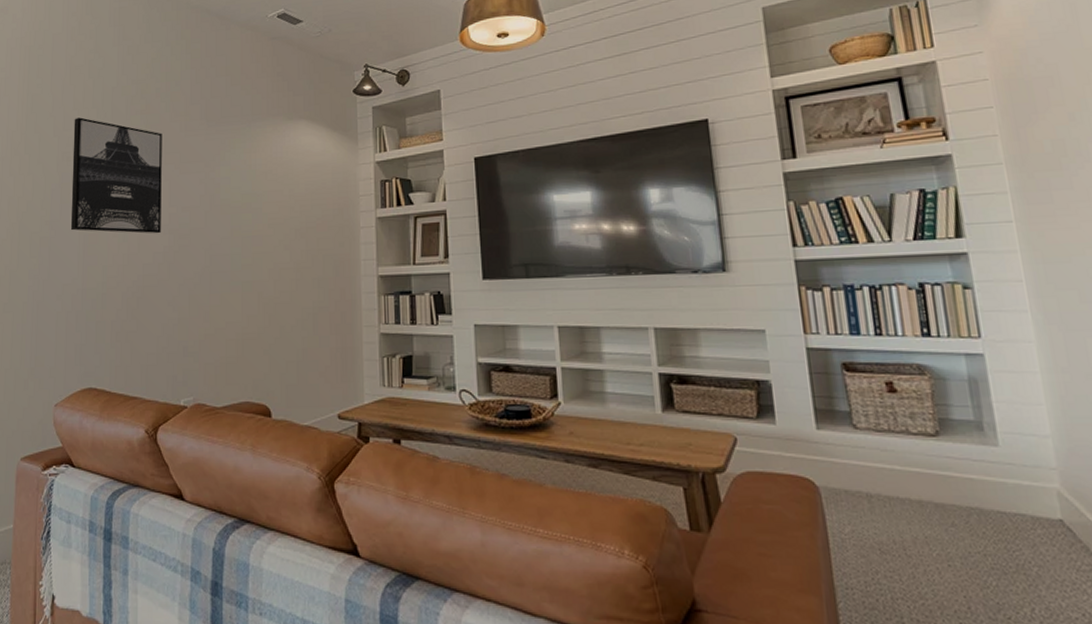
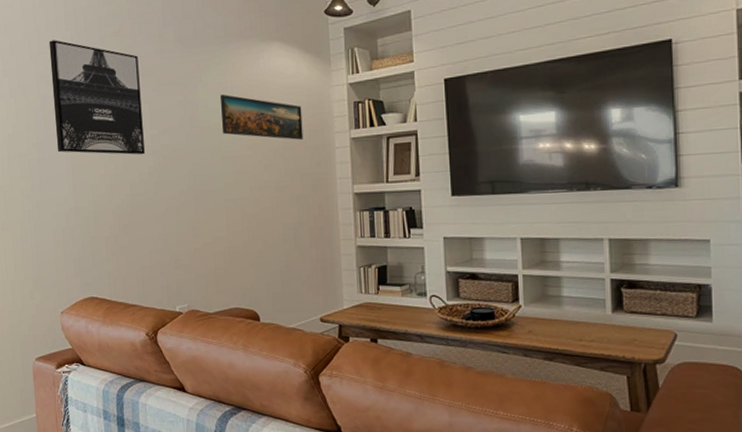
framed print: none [242,171,327,219] -> present [219,94,304,140]

